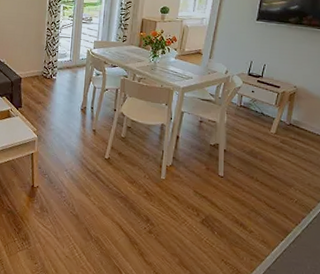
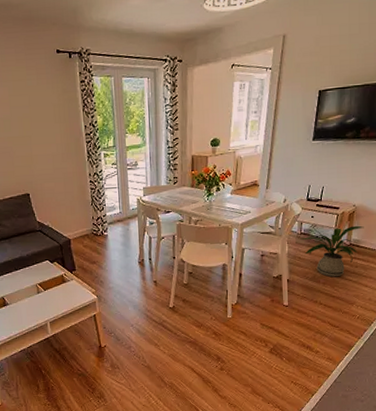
house plant: none [240,106,305,156] -> present [300,225,364,277]

